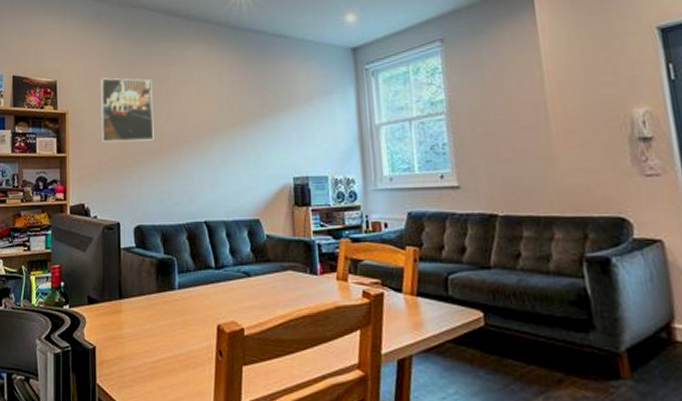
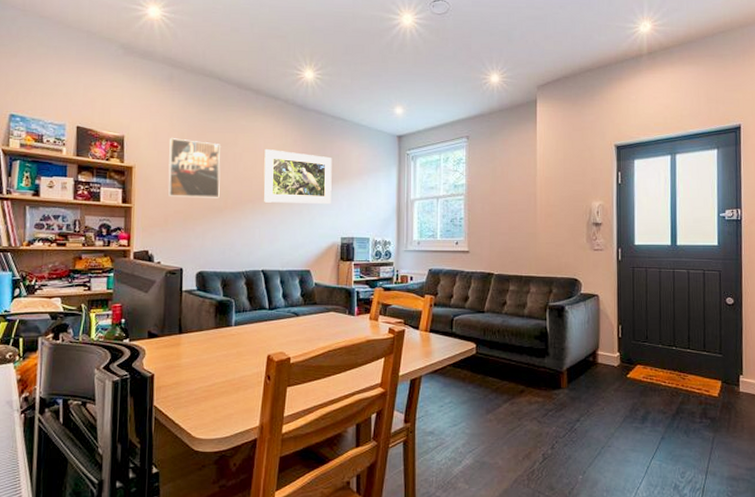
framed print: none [199,79,278,142] -> present [263,148,332,204]

